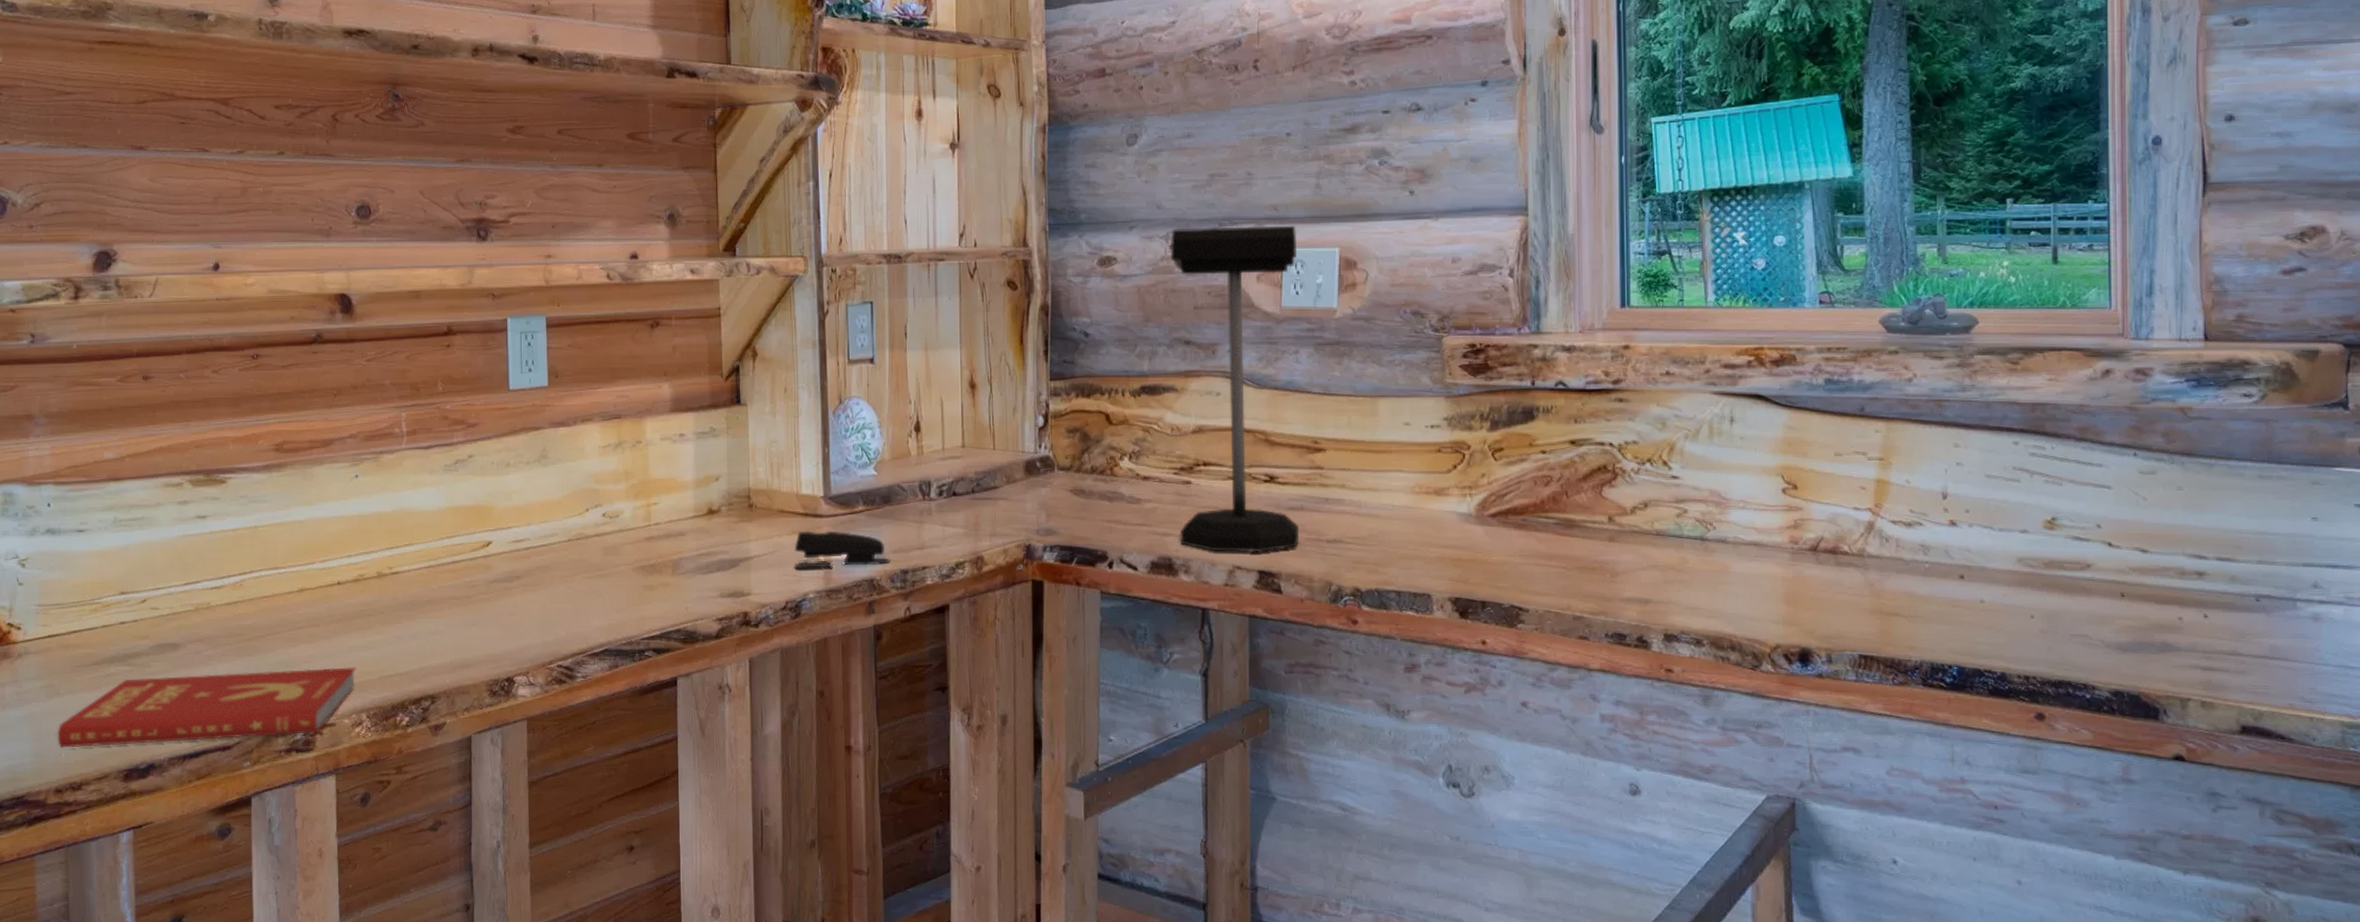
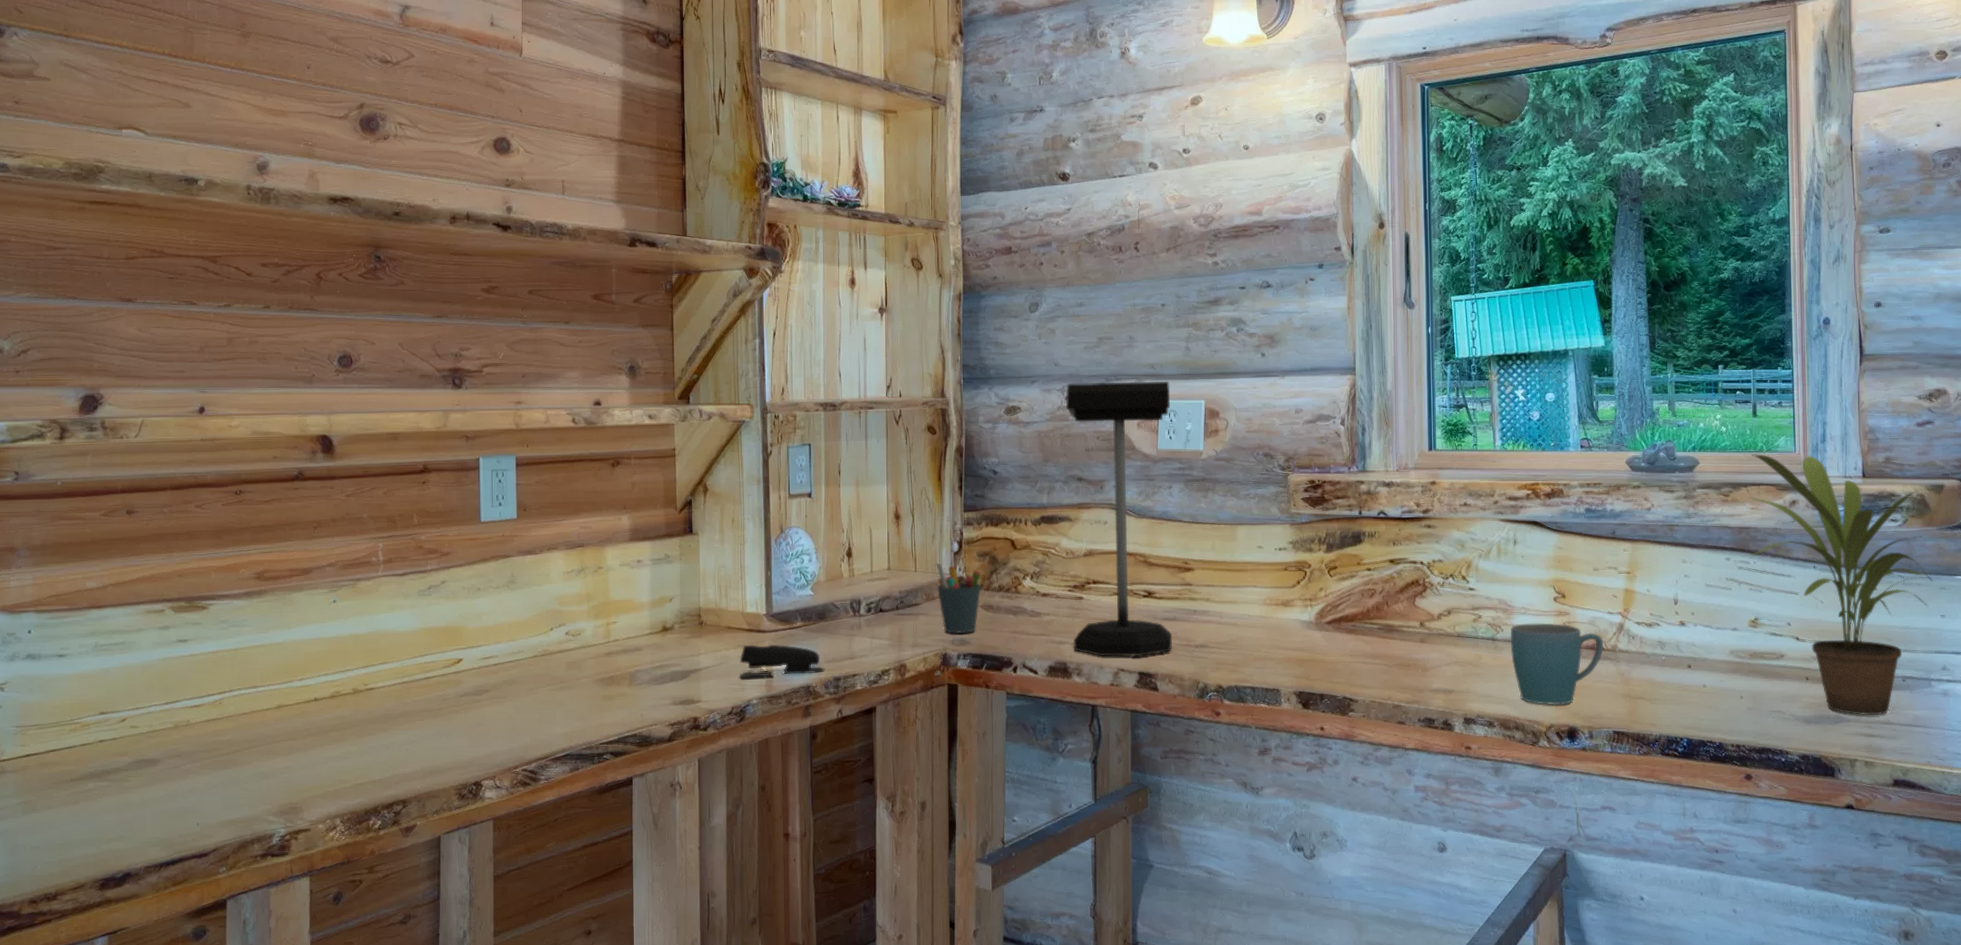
book: present [57,667,357,748] -> none [33,777,332,861]
pen holder: none [1017,439,1071,523] -> present [936,562,981,635]
mug: none [1724,520,1848,622] -> present [1510,623,1604,706]
potted plant: none [2046,311,2302,644] -> present [1749,454,1933,716]

